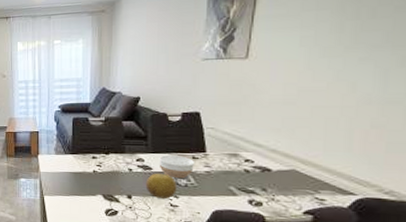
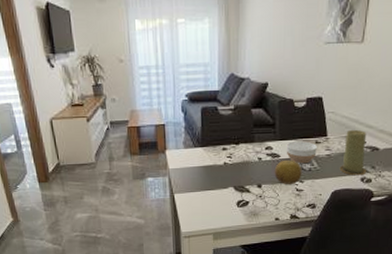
candle: none [221,147,255,197] -> present [339,129,367,176]

